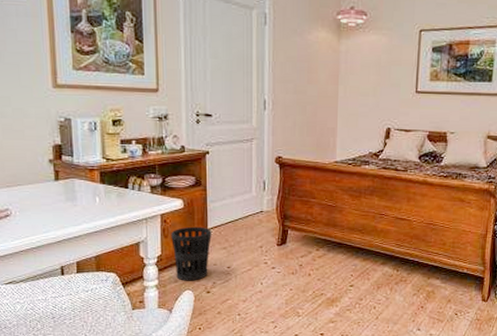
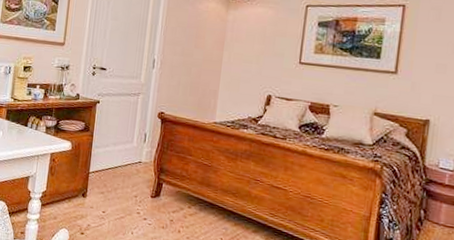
wastebasket: present [171,226,212,281] -> none [56,168,93,220]

